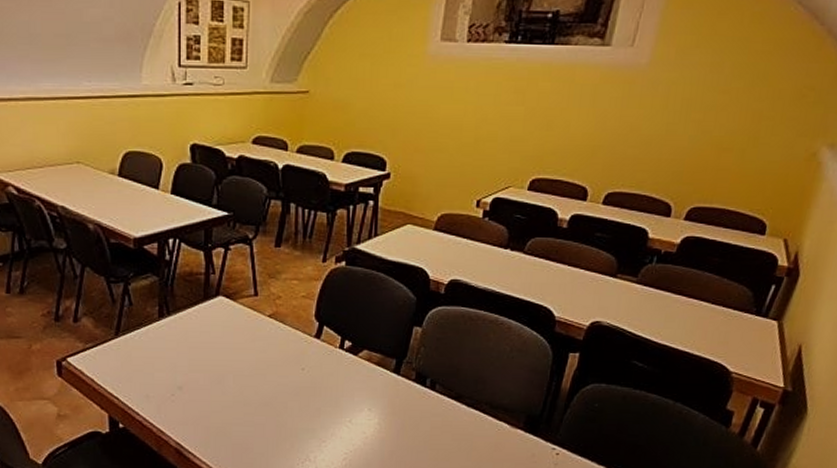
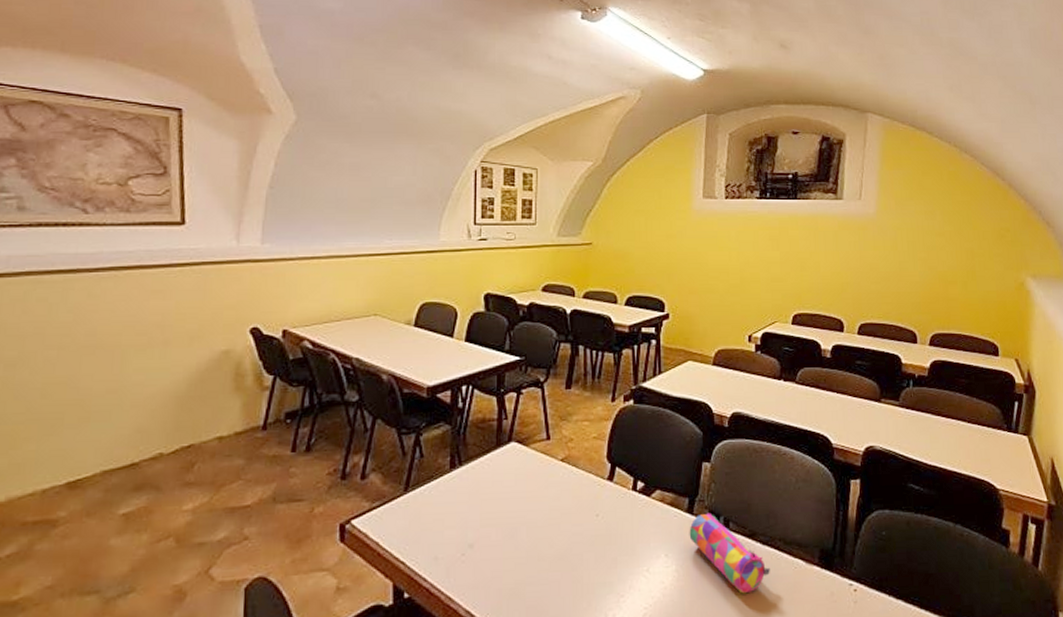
pencil case: none [394,374,473,449] -> present [689,512,770,594]

